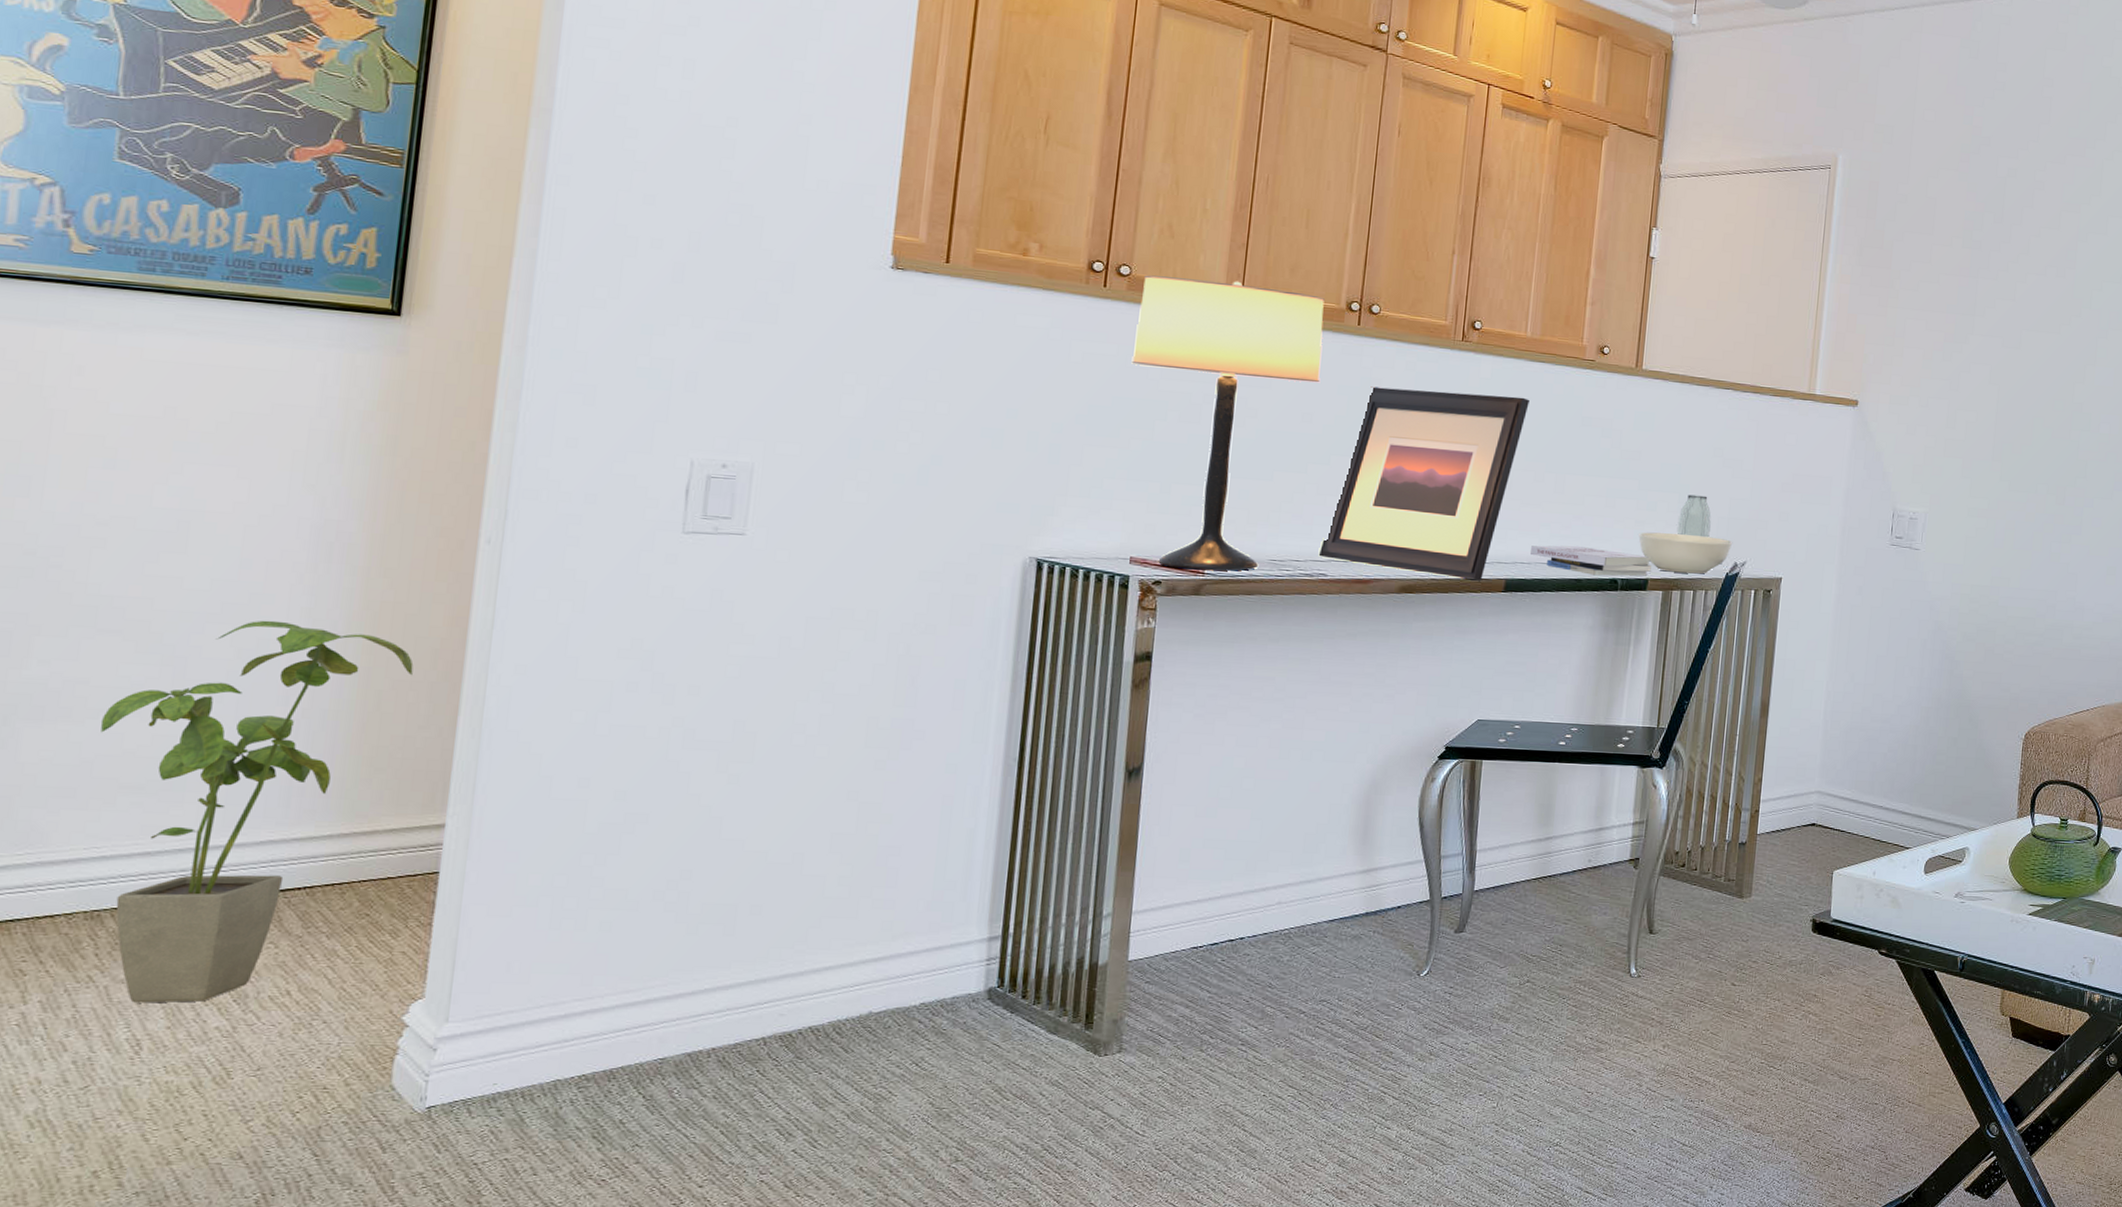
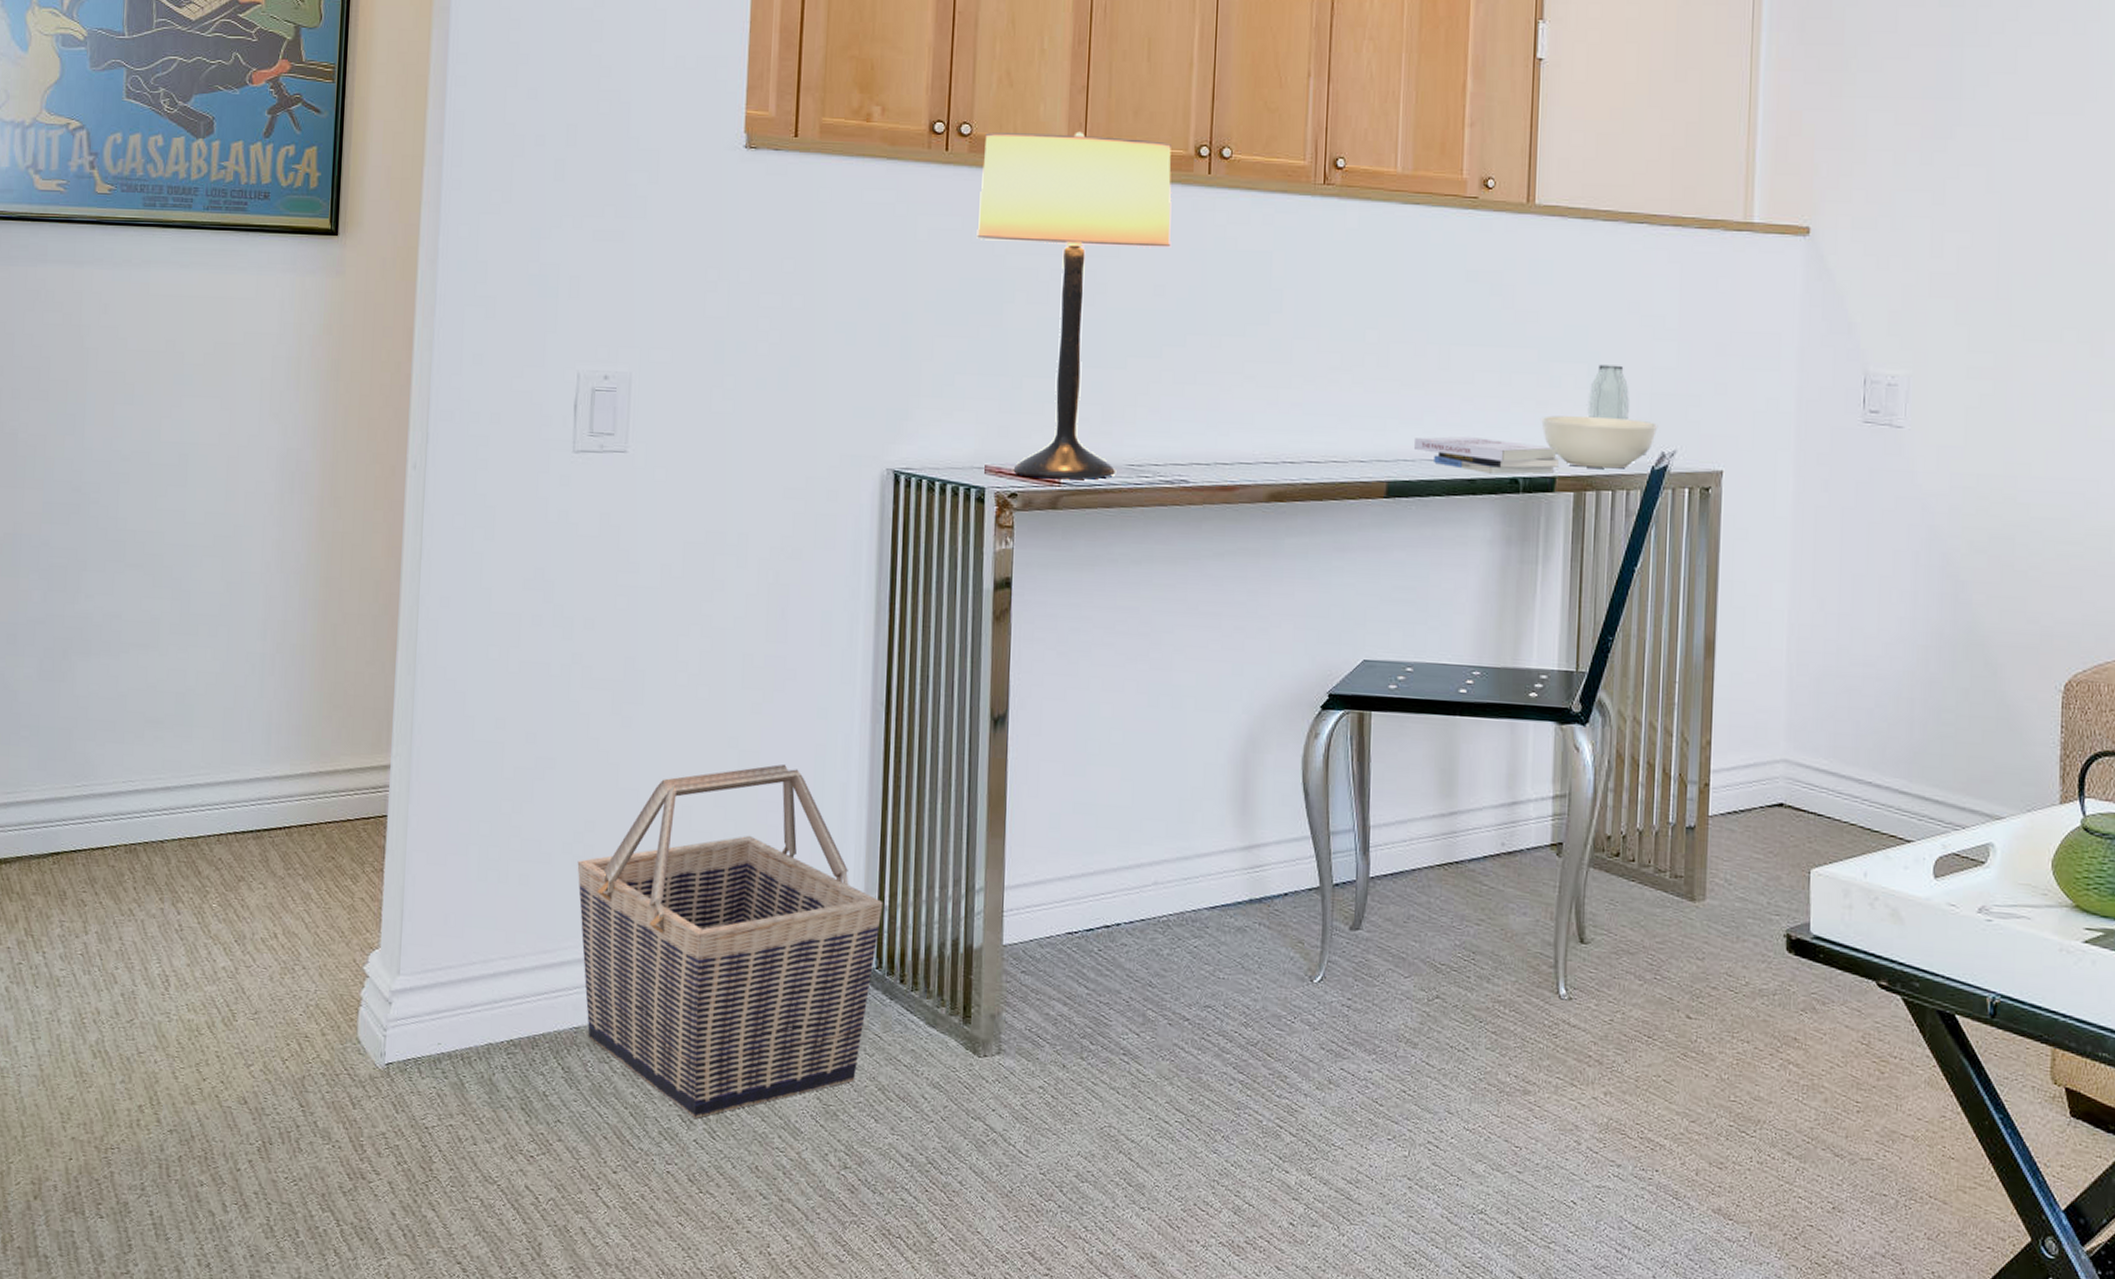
house plant: present [100,620,414,1003] -> none [130,552,360,941]
basket: none [669,813,1008,1131] -> present [577,764,883,1118]
picture frame: present [1318,386,1530,581] -> none [1178,248,1404,484]

